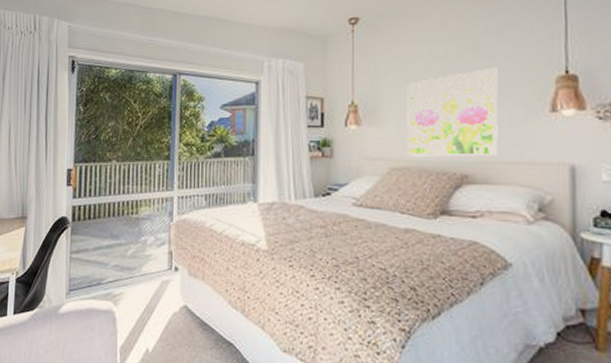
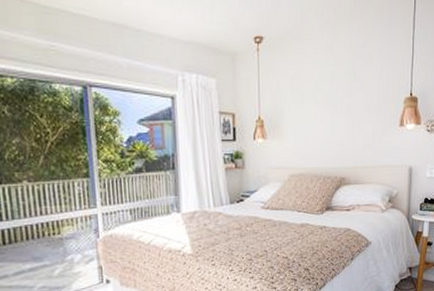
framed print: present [406,66,499,157] -> none [302,88,367,165]

